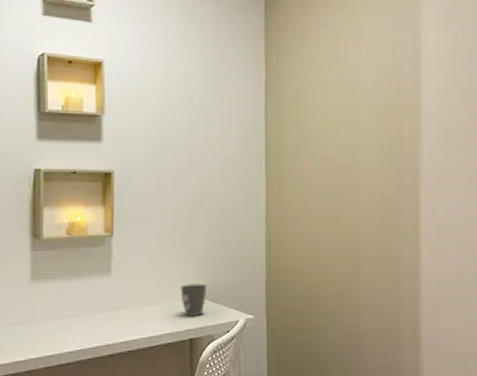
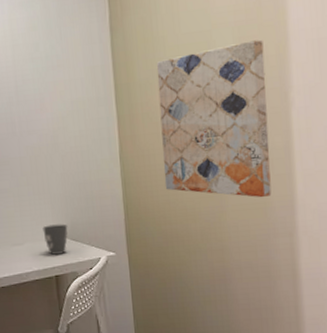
wall art: none [306,121,401,267] -> present [156,39,272,198]

